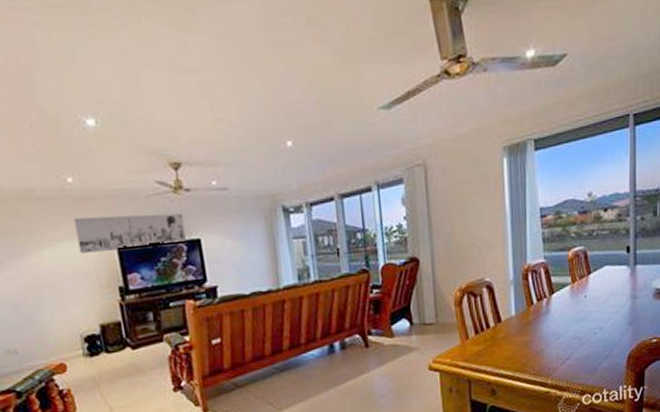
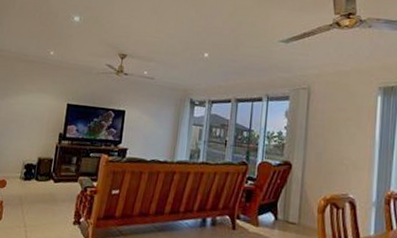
wall art: present [73,213,187,254] -> none [42,78,118,112]

